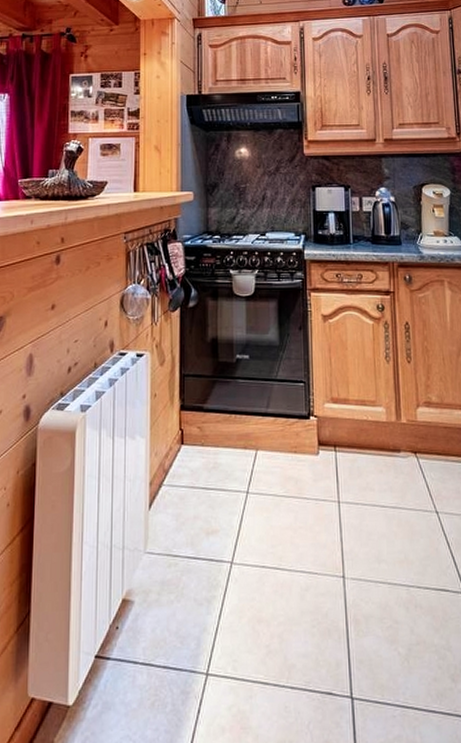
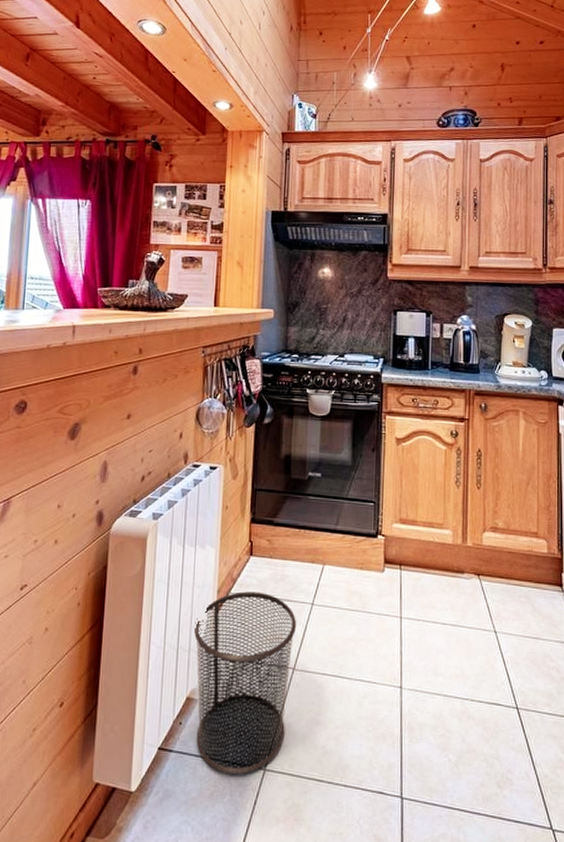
waste bin: none [128,482,233,682] -> present [194,591,297,775]

